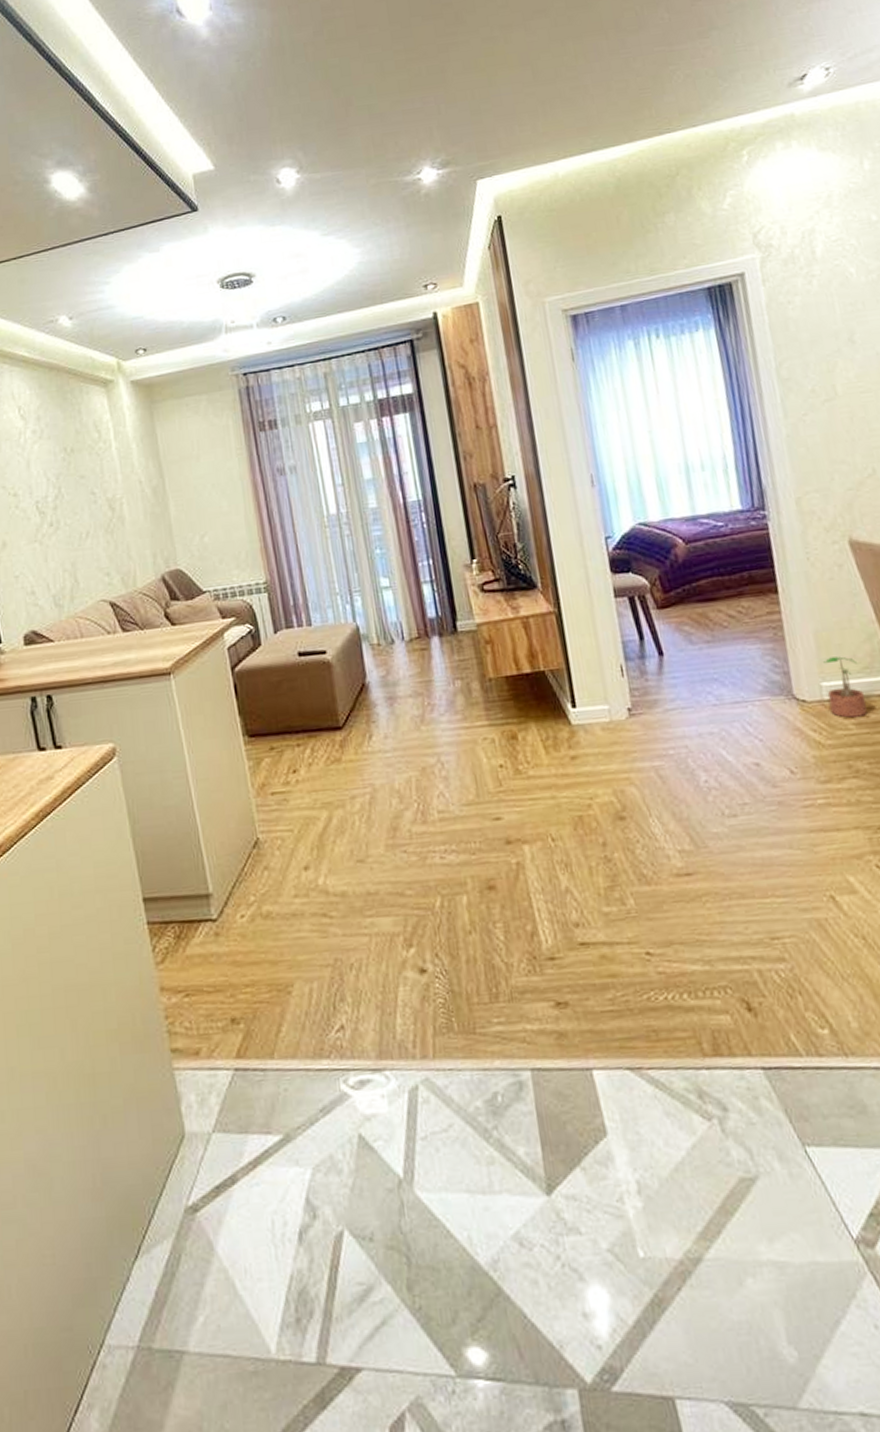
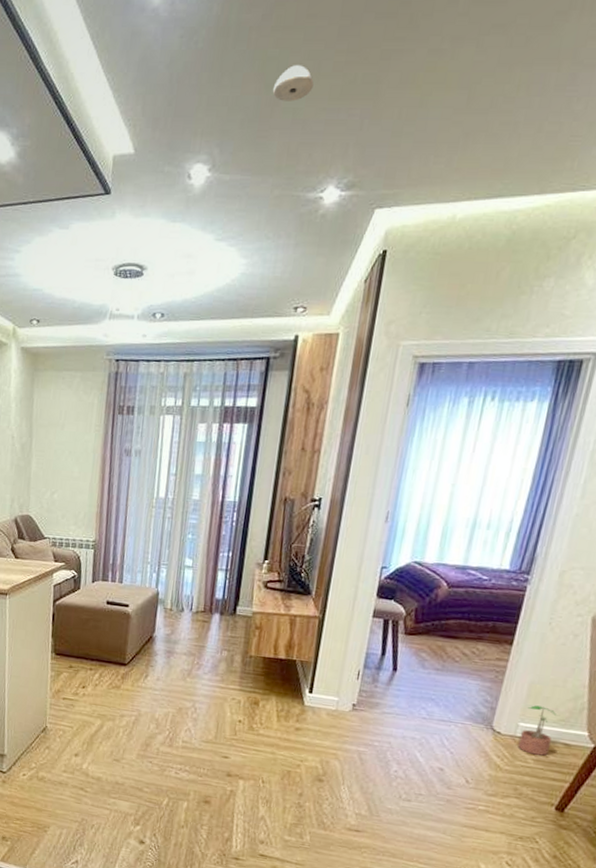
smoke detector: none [341,68,381,101] -> present [272,65,314,101]

